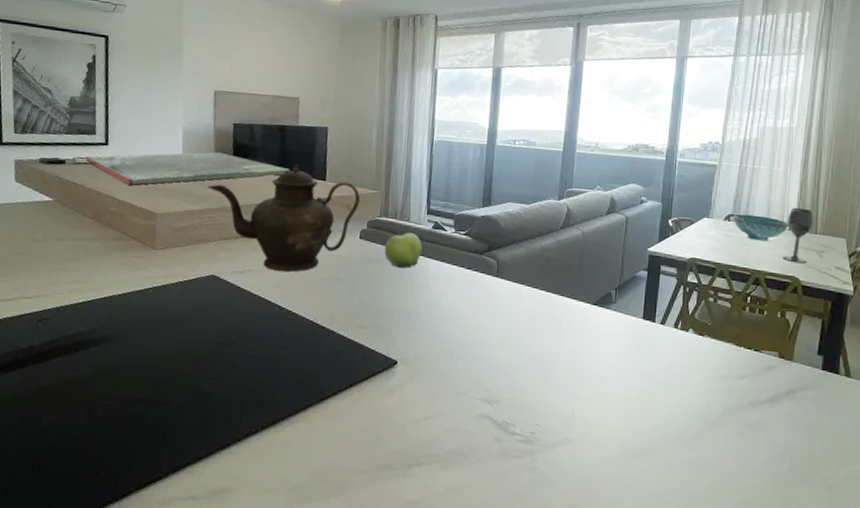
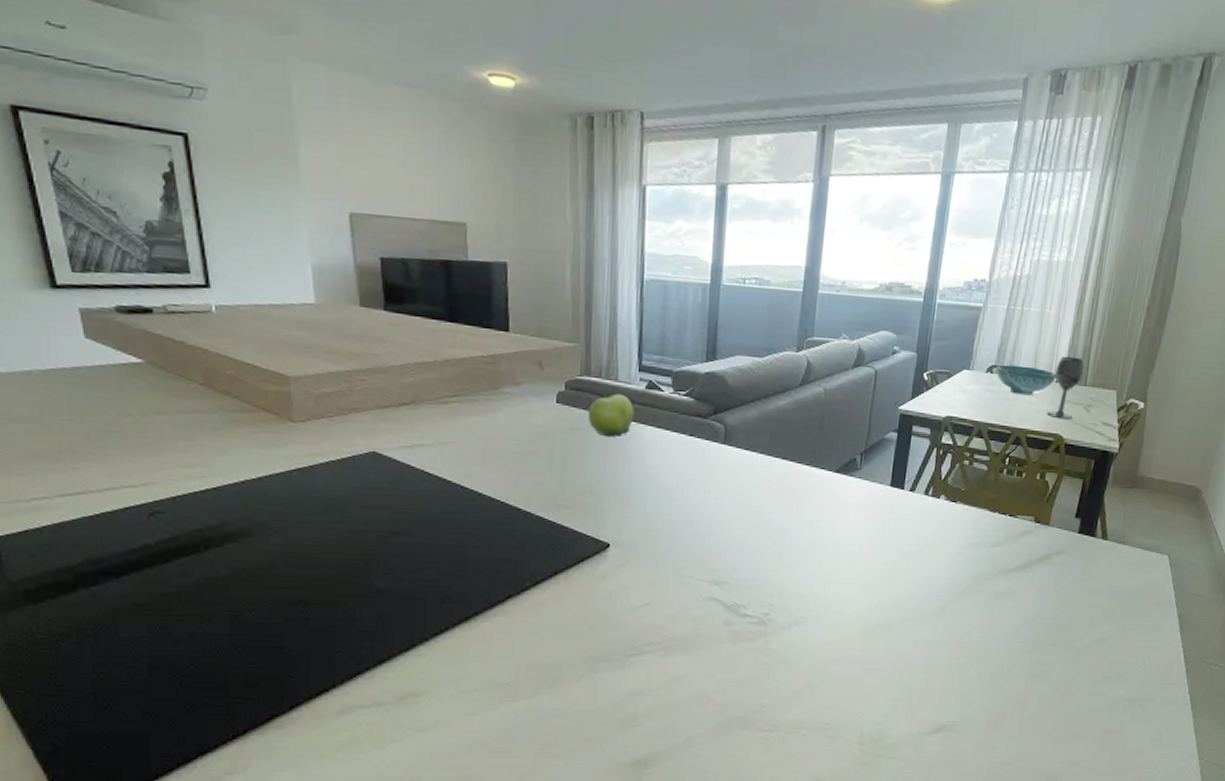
magazine: present [85,152,290,185] -> none [180,296,461,340]
teapot: present [207,163,361,272] -> none [354,309,555,445]

